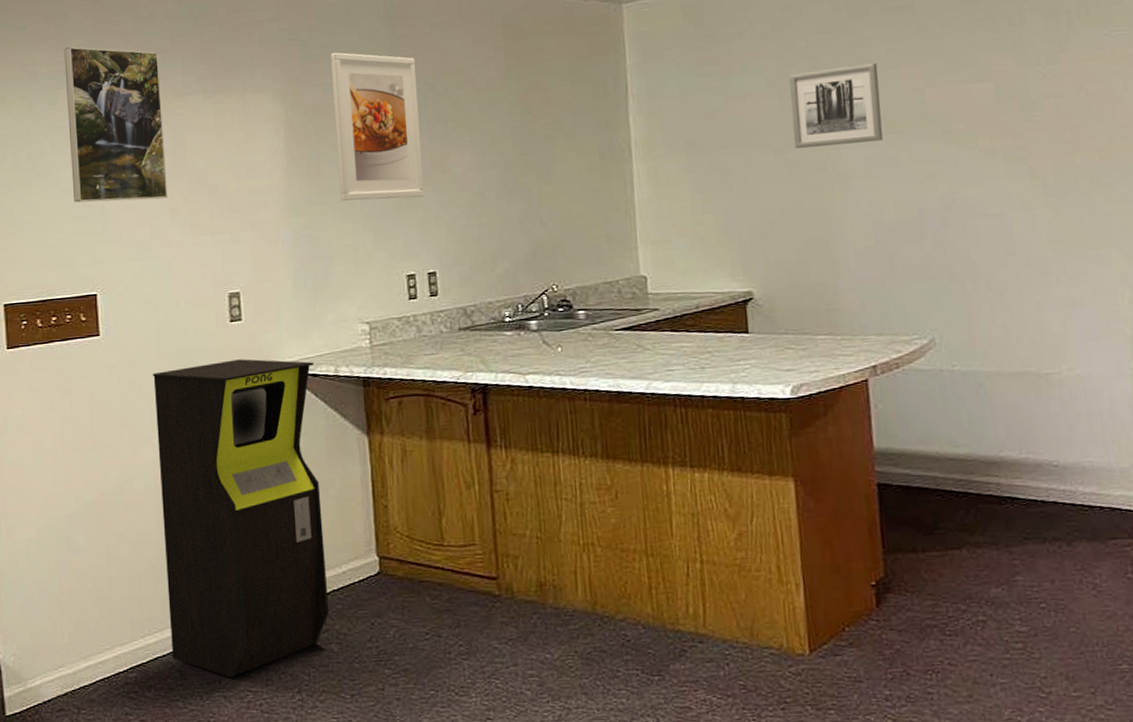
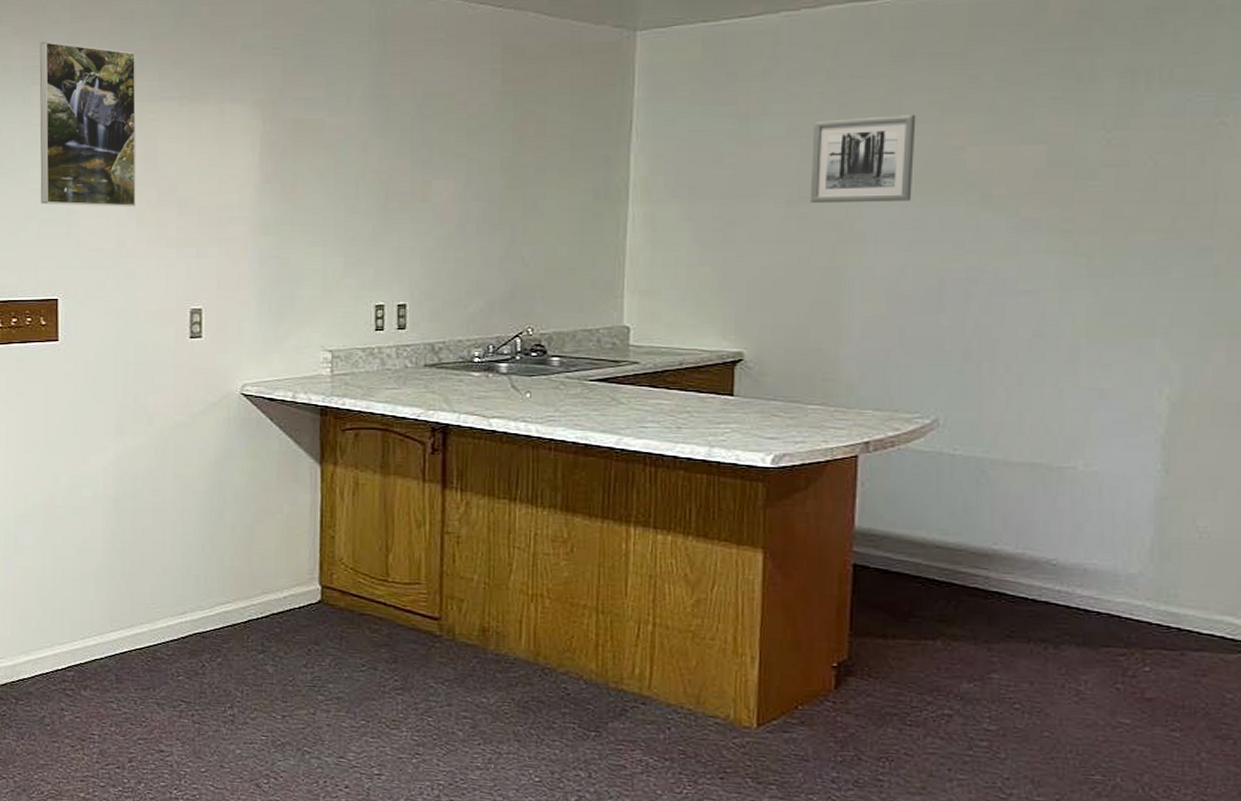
storage cabinet: present [152,359,330,678] -> none [108,377,271,687]
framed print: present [331,52,425,201] -> none [313,64,405,225]

